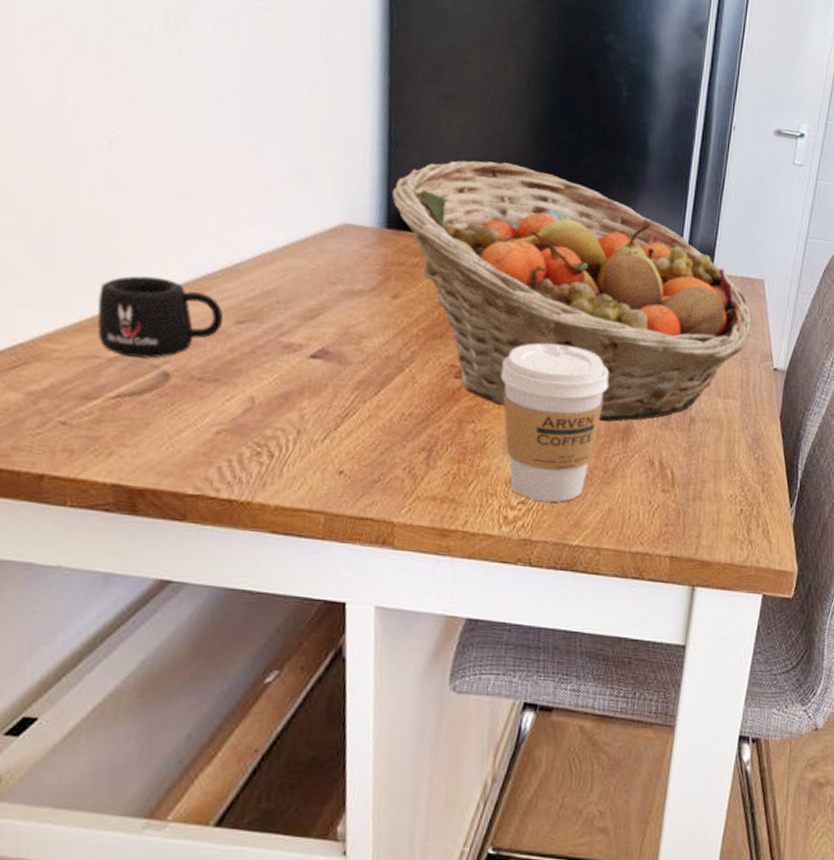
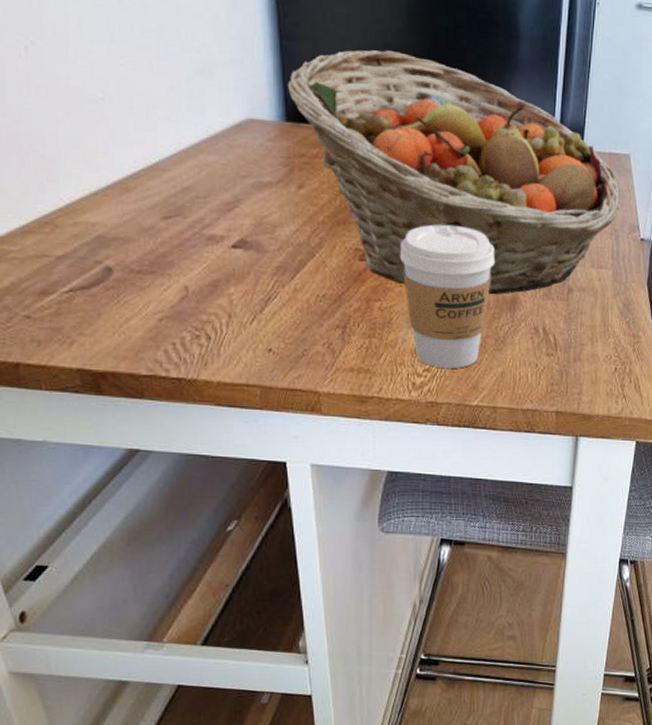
mug: present [97,275,224,359] -> none [39,178,152,255]

